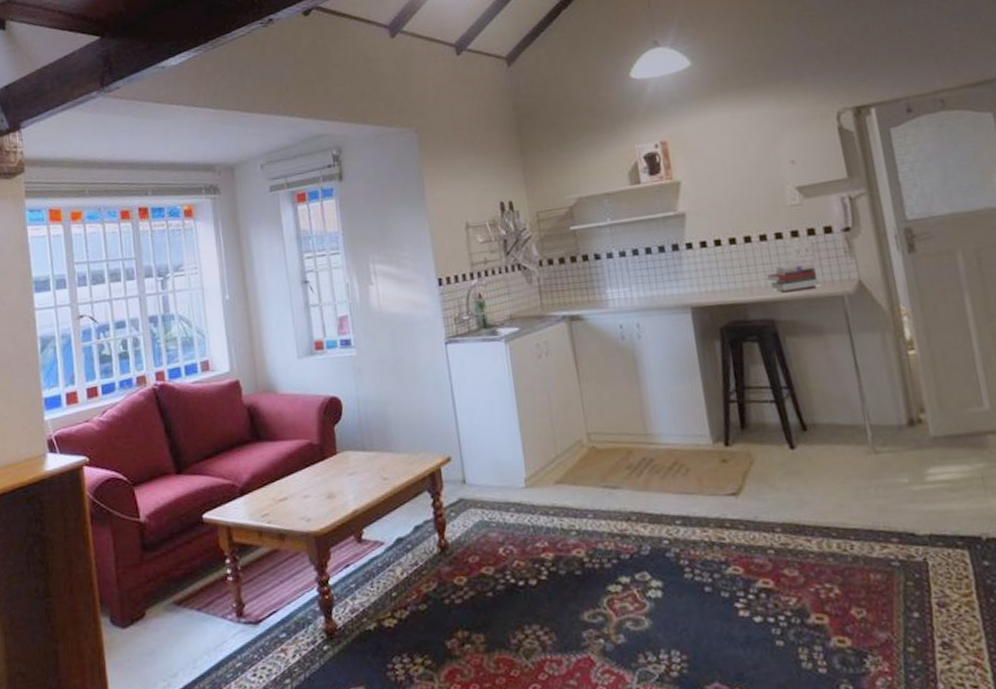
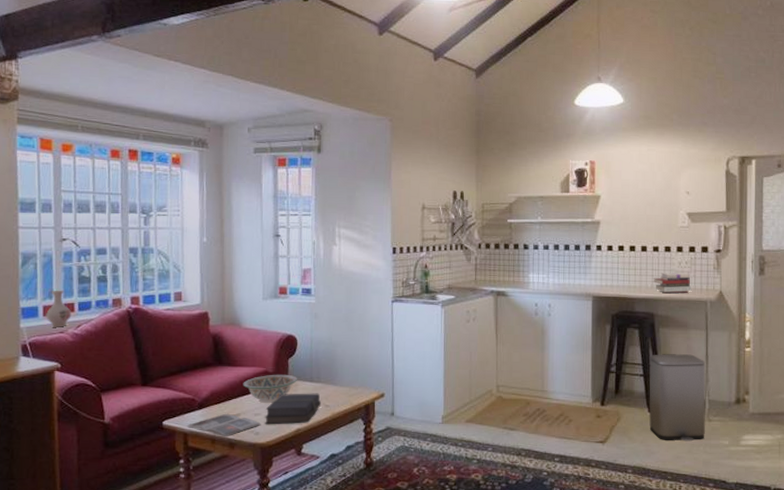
vase: none [69,373,96,418] -> present [46,290,72,328]
magazine: none [229,499,312,528] -> present [186,414,261,437]
decorative bowl: none [286,444,348,483] -> present [243,374,298,404]
book: none [314,464,379,507] -> present [264,393,322,424]
pedal bin: none [778,367,874,485] -> present [649,354,706,442]

